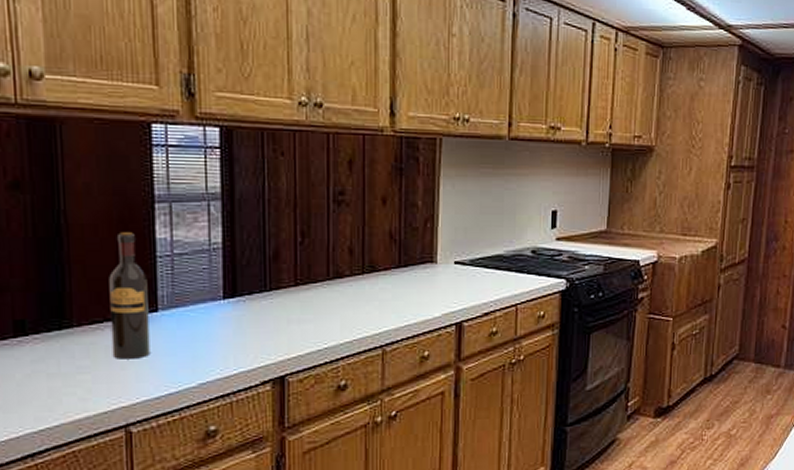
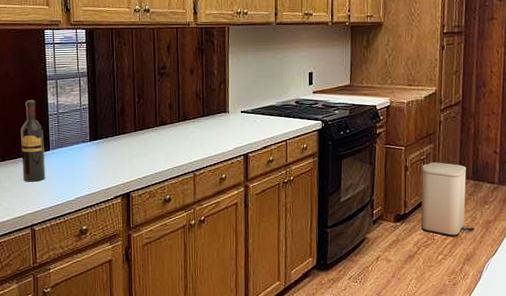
pedal bin: none [687,339,753,437] -> present [420,162,475,237]

